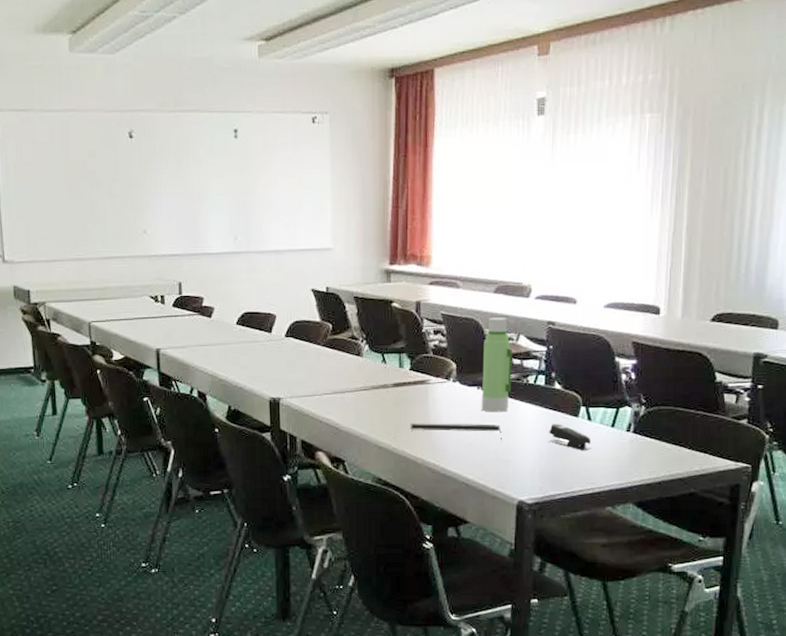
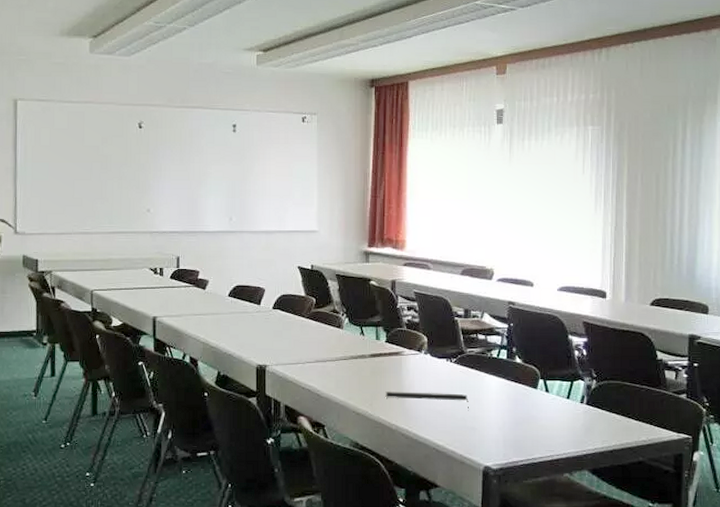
water bottle: present [481,317,512,413] -> none [450,296,477,383]
stapler: present [549,423,591,450] -> none [511,394,549,420]

